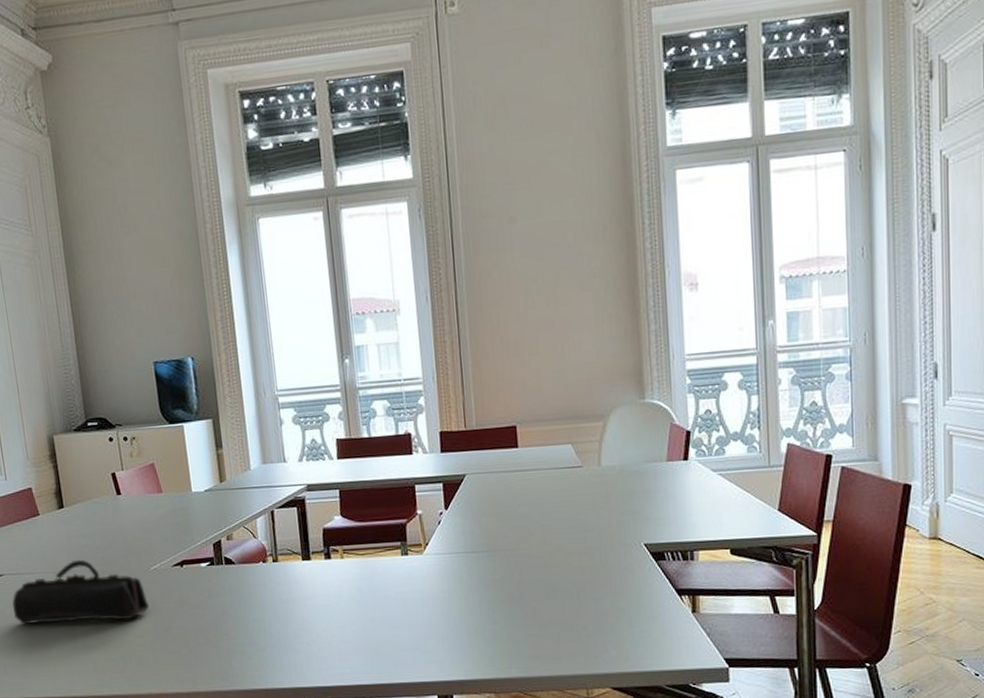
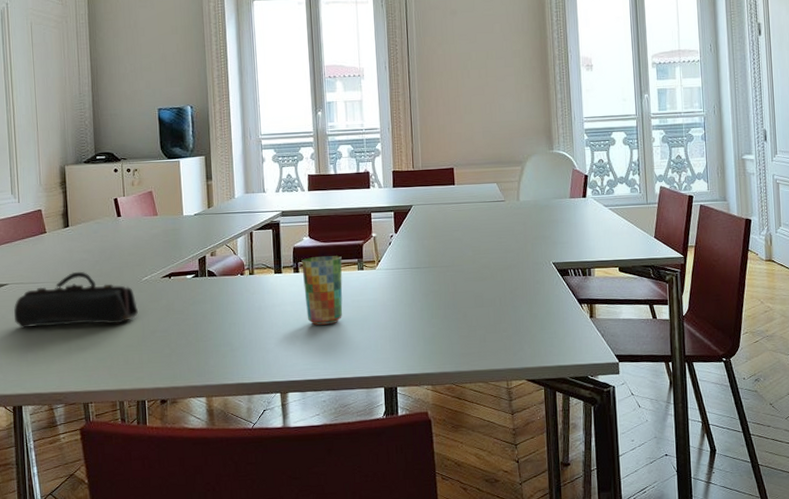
cup: none [333,537,385,622] -> present [301,255,343,325]

